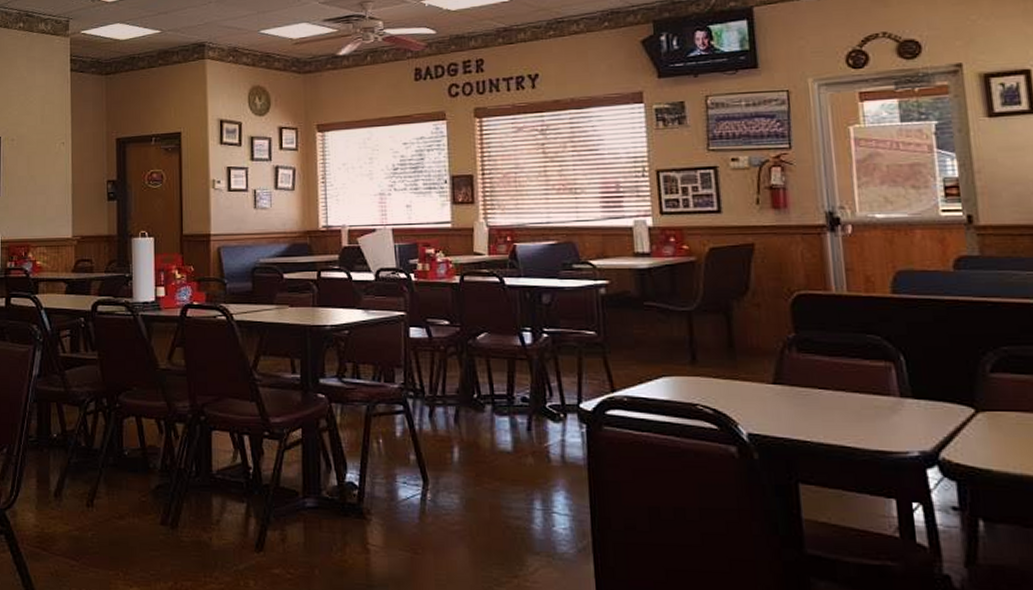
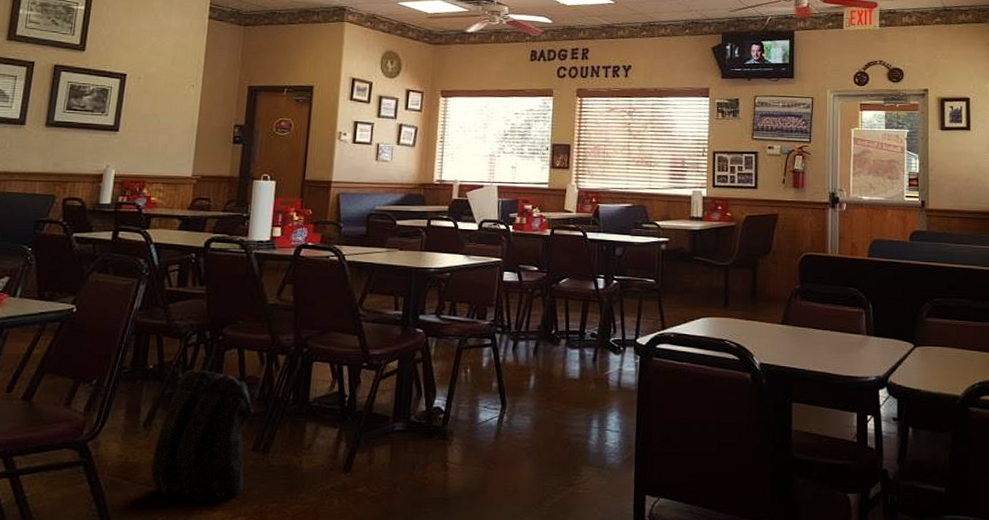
backpack: none [66,438,158,577] -> present [151,369,254,502]

